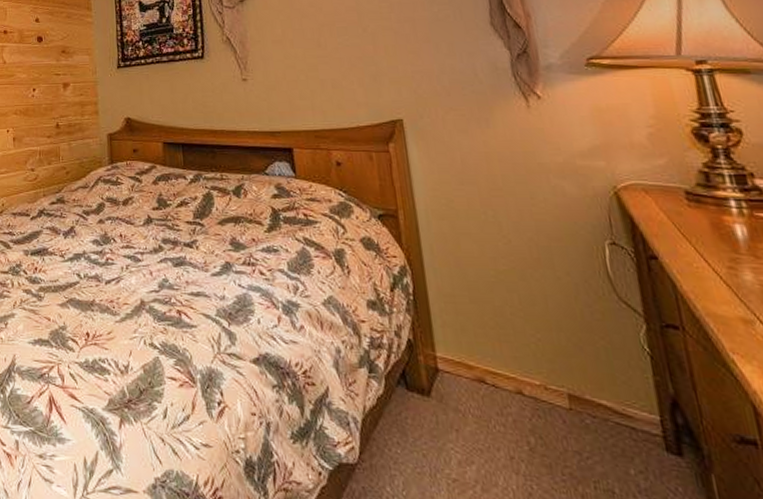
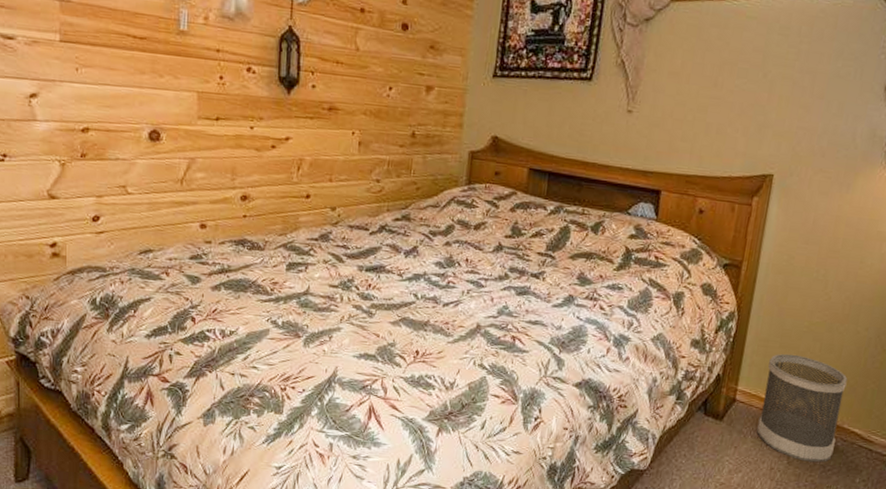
wastebasket: none [463,309,585,448] -> present [756,354,848,463]

